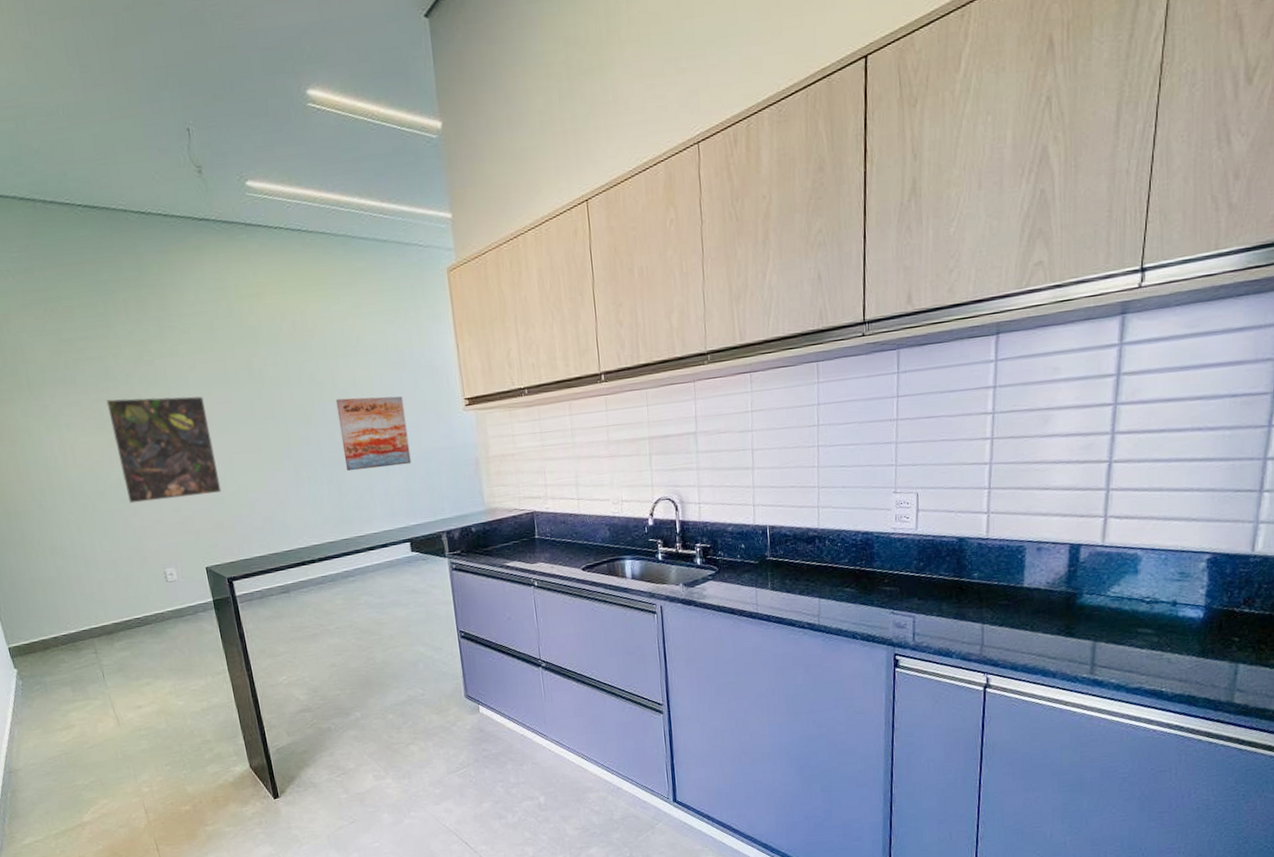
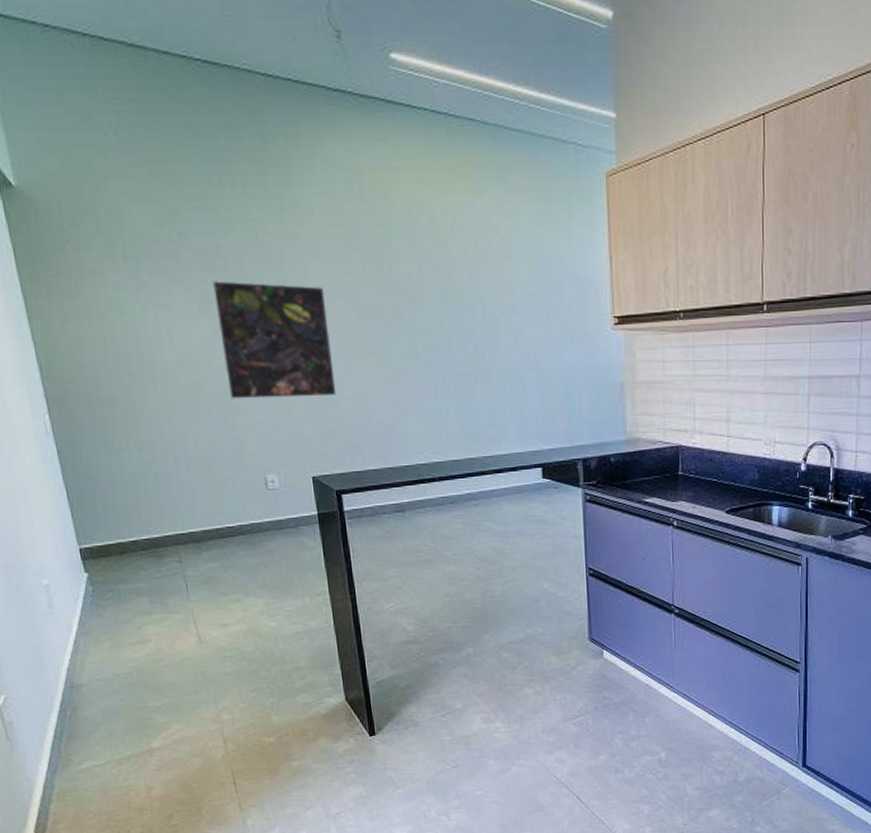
wall art: present [335,396,412,472] -> none [472,304,550,385]

